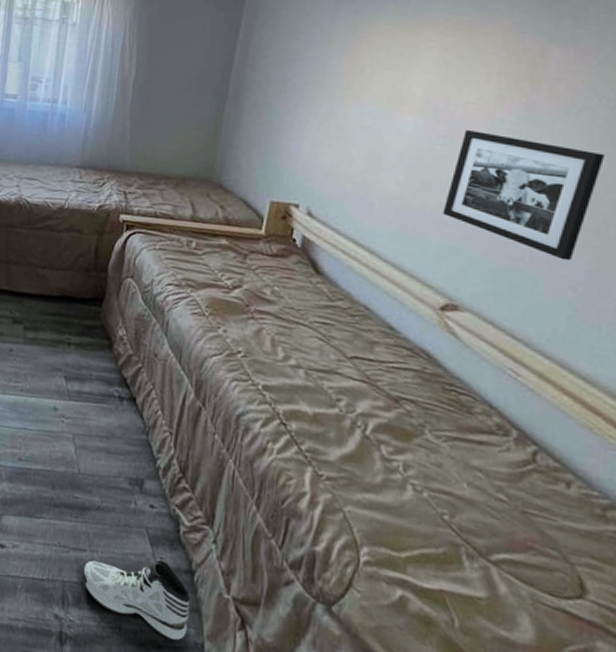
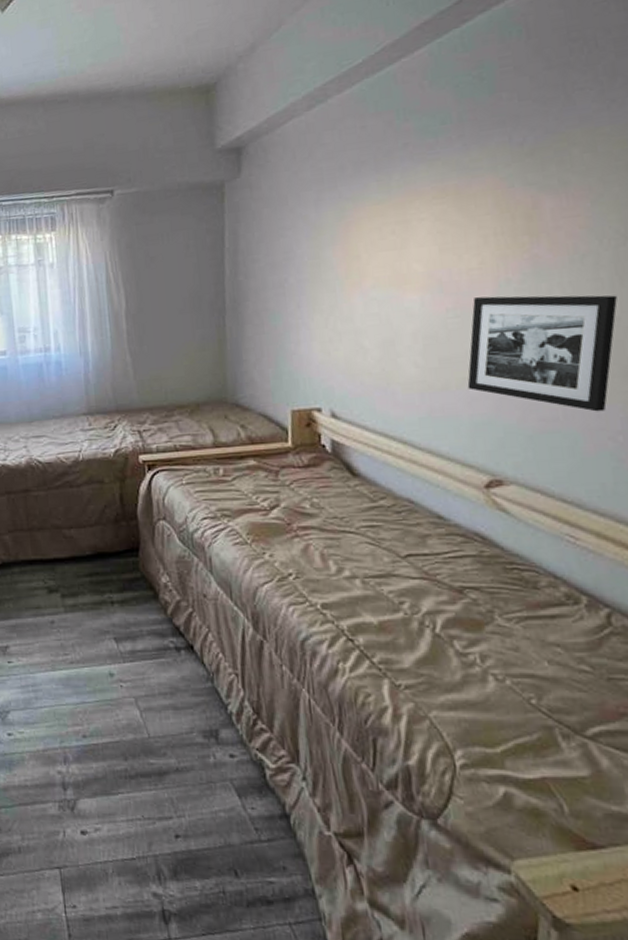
sneaker: present [81,560,190,641] -> none [172,811,294,893]

